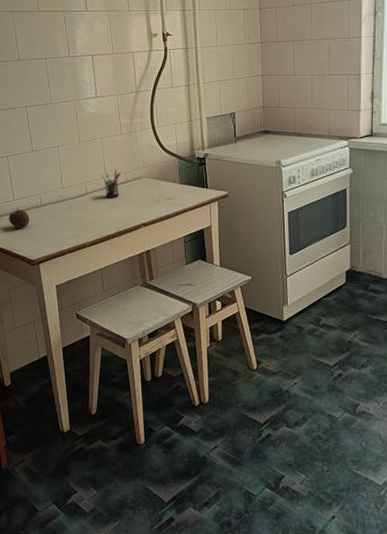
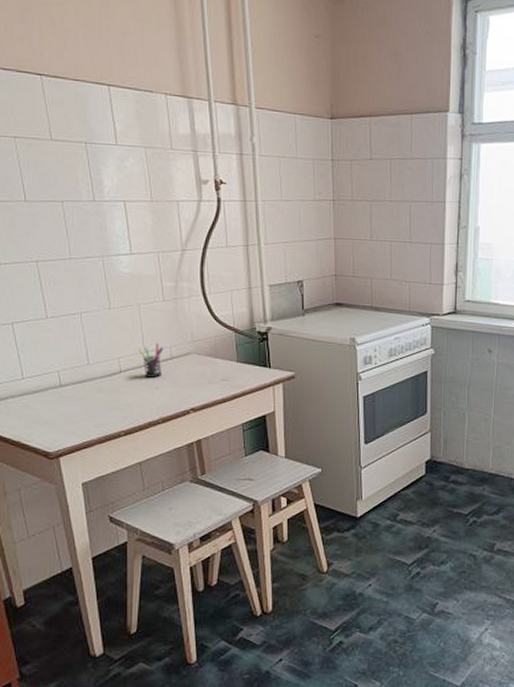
apple: present [9,207,30,228] -> none [16,388,45,414]

